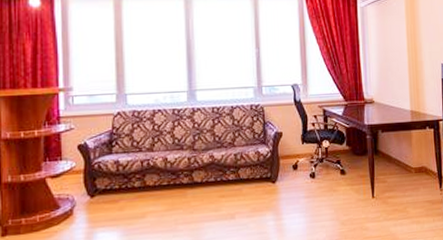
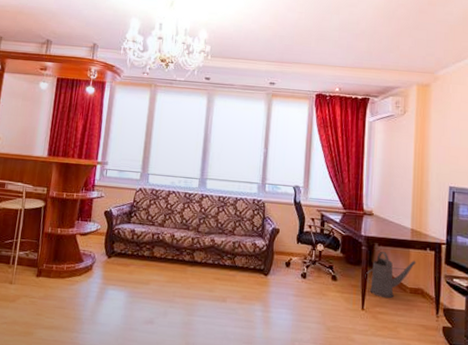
watering can: none [372,137,418,183] -> present [365,251,416,299]

